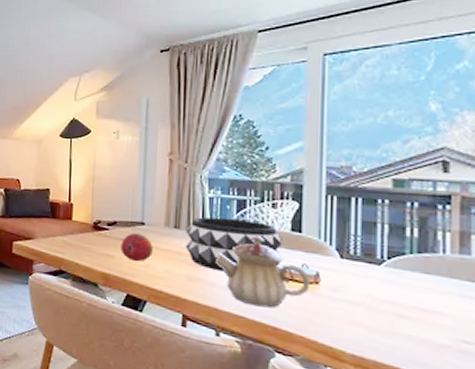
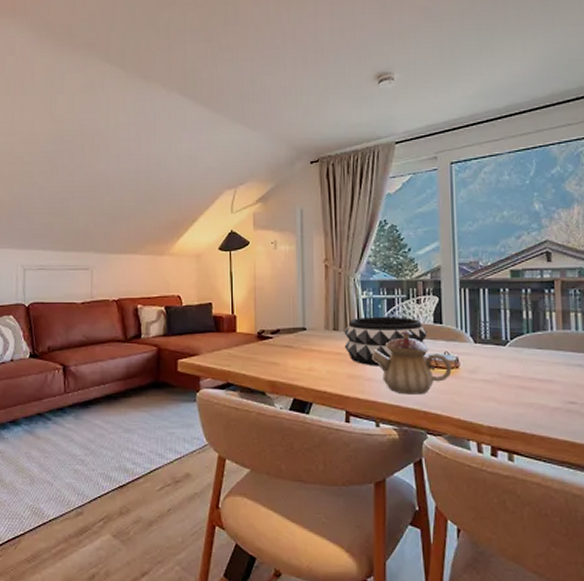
fruit: present [120,233,153,262] -> none [285,339,315,366]

